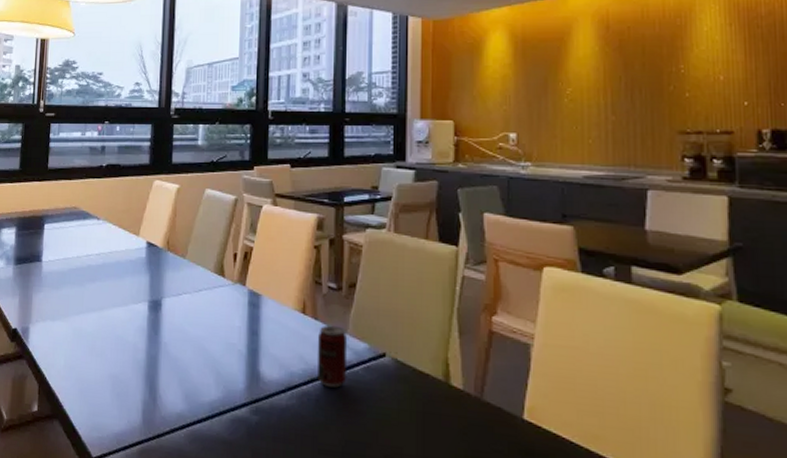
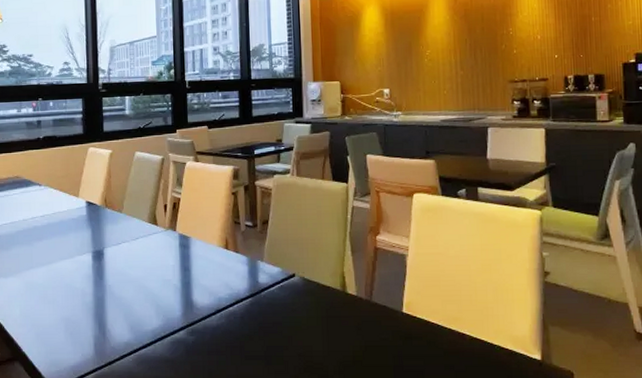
beverage can: present [317,325,348,388] -> none [239,256,264,306]

